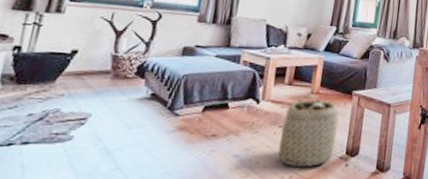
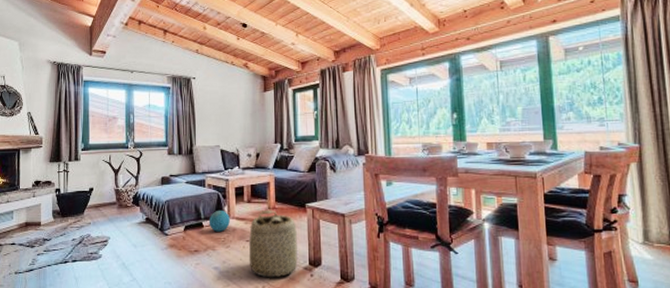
ball: none [236,90,264,115] -> present [208,210,230,232]

